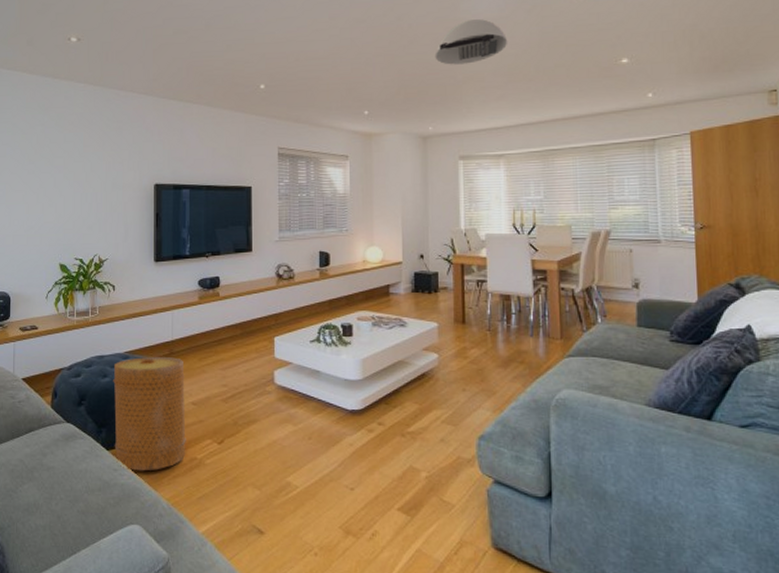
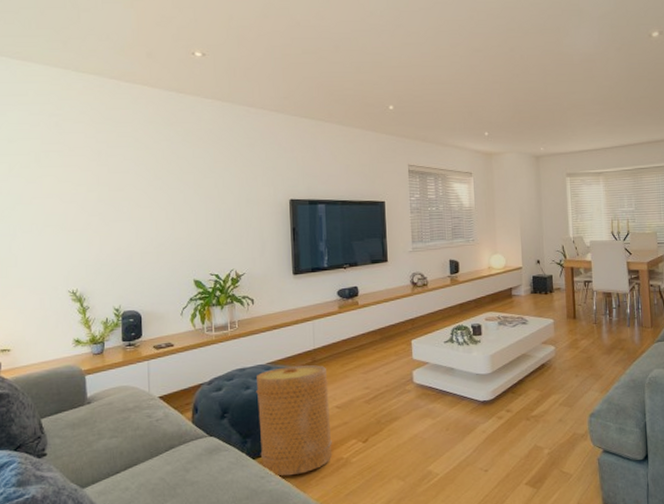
ceiling light: present [435,19,508,65] -> none [543,54,603,93]

